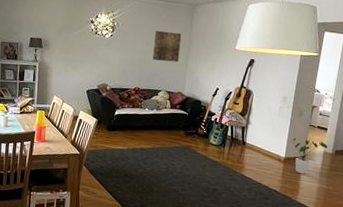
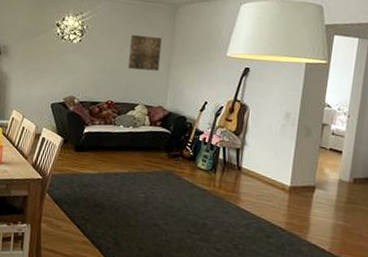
house plant: present [291,138,328,174] -> none [297,162,344,208]

